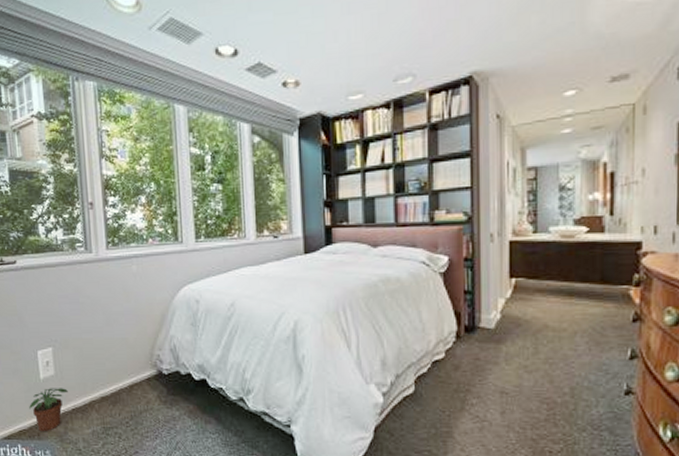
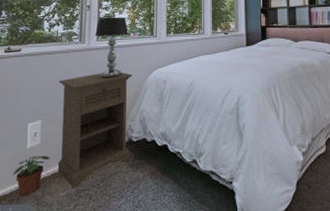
nightstand: none [66,290,161,425] -> present [57,73,133,188]
table lamp: none [102,217,146,298] -> present [94,17,128,79]

